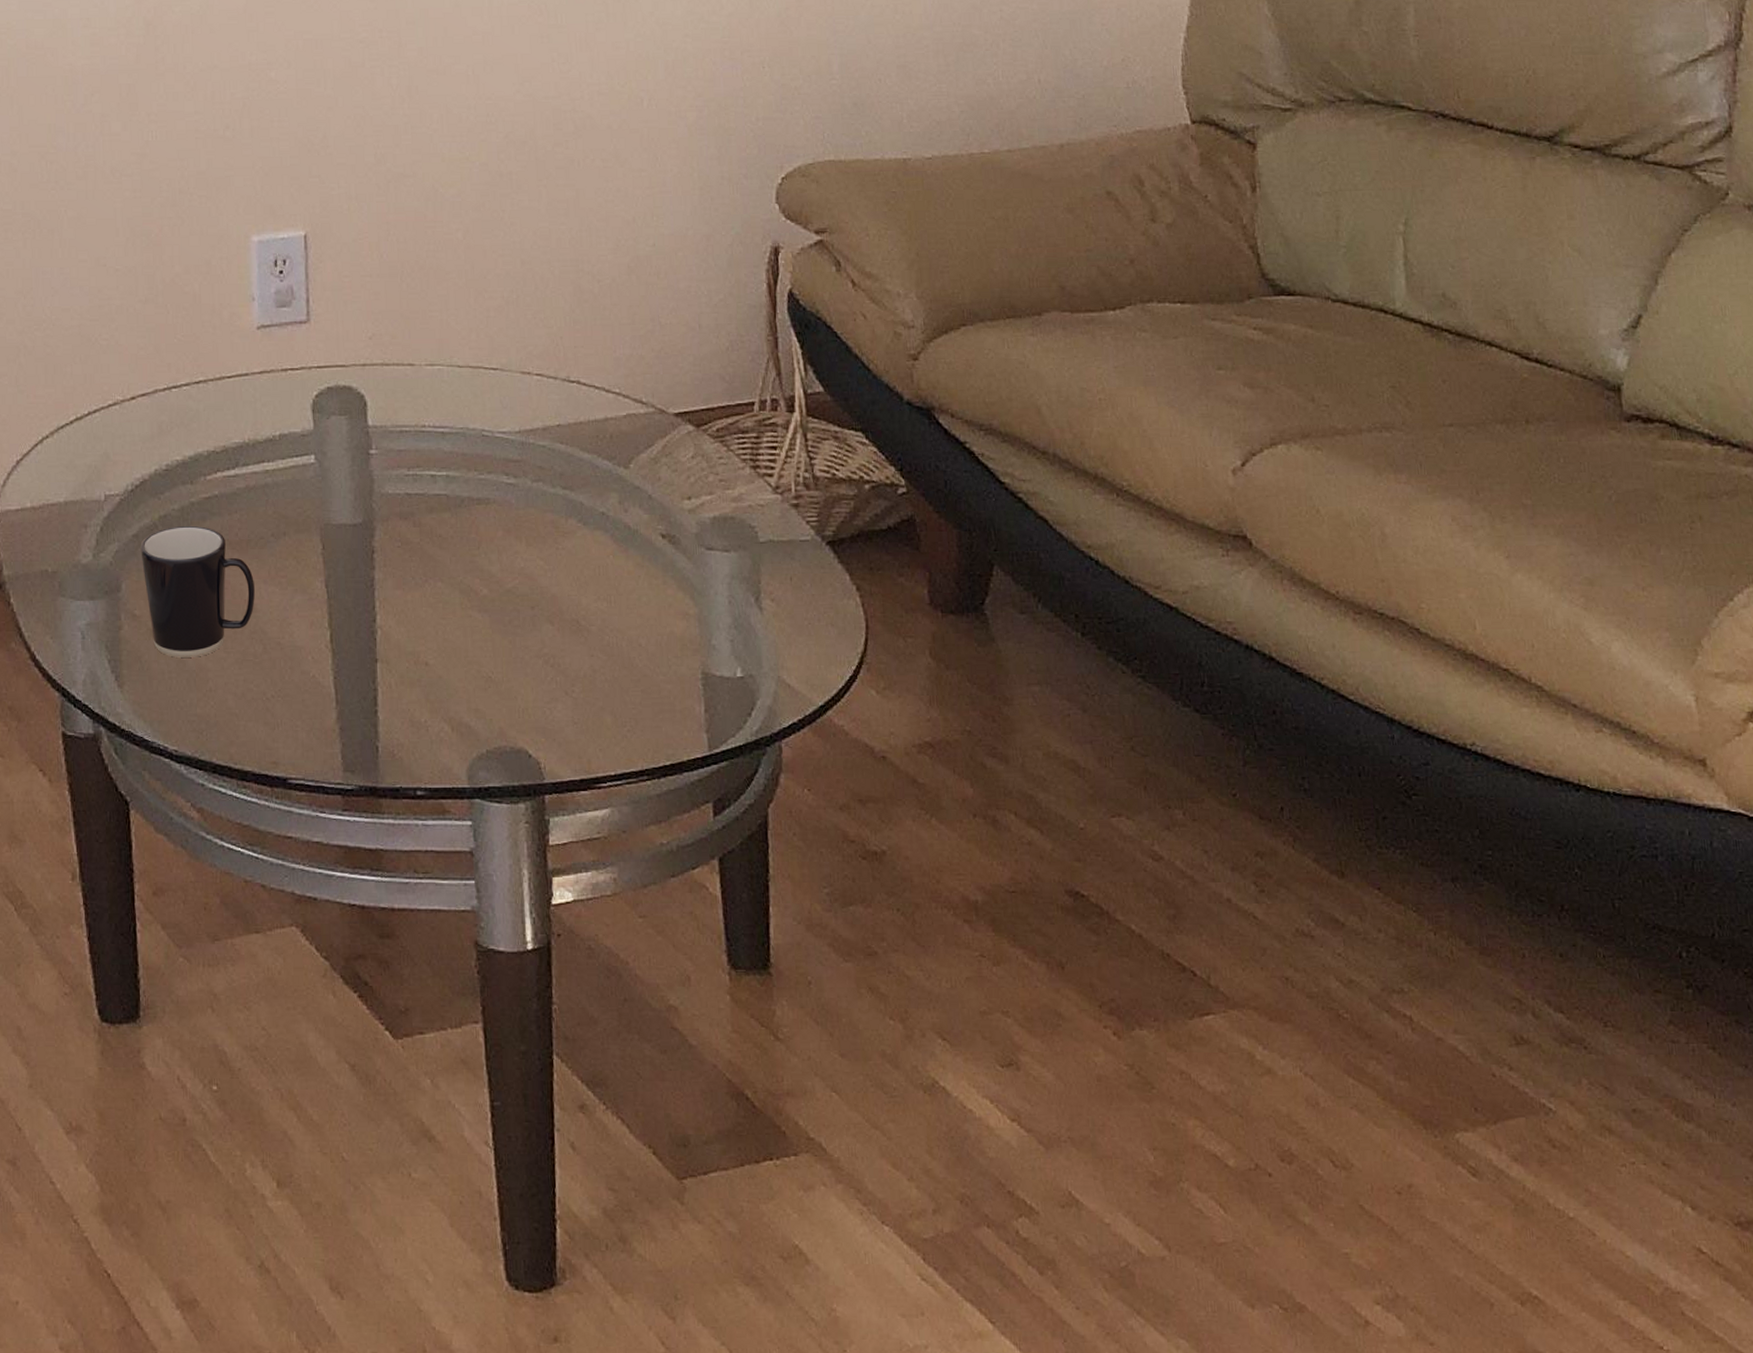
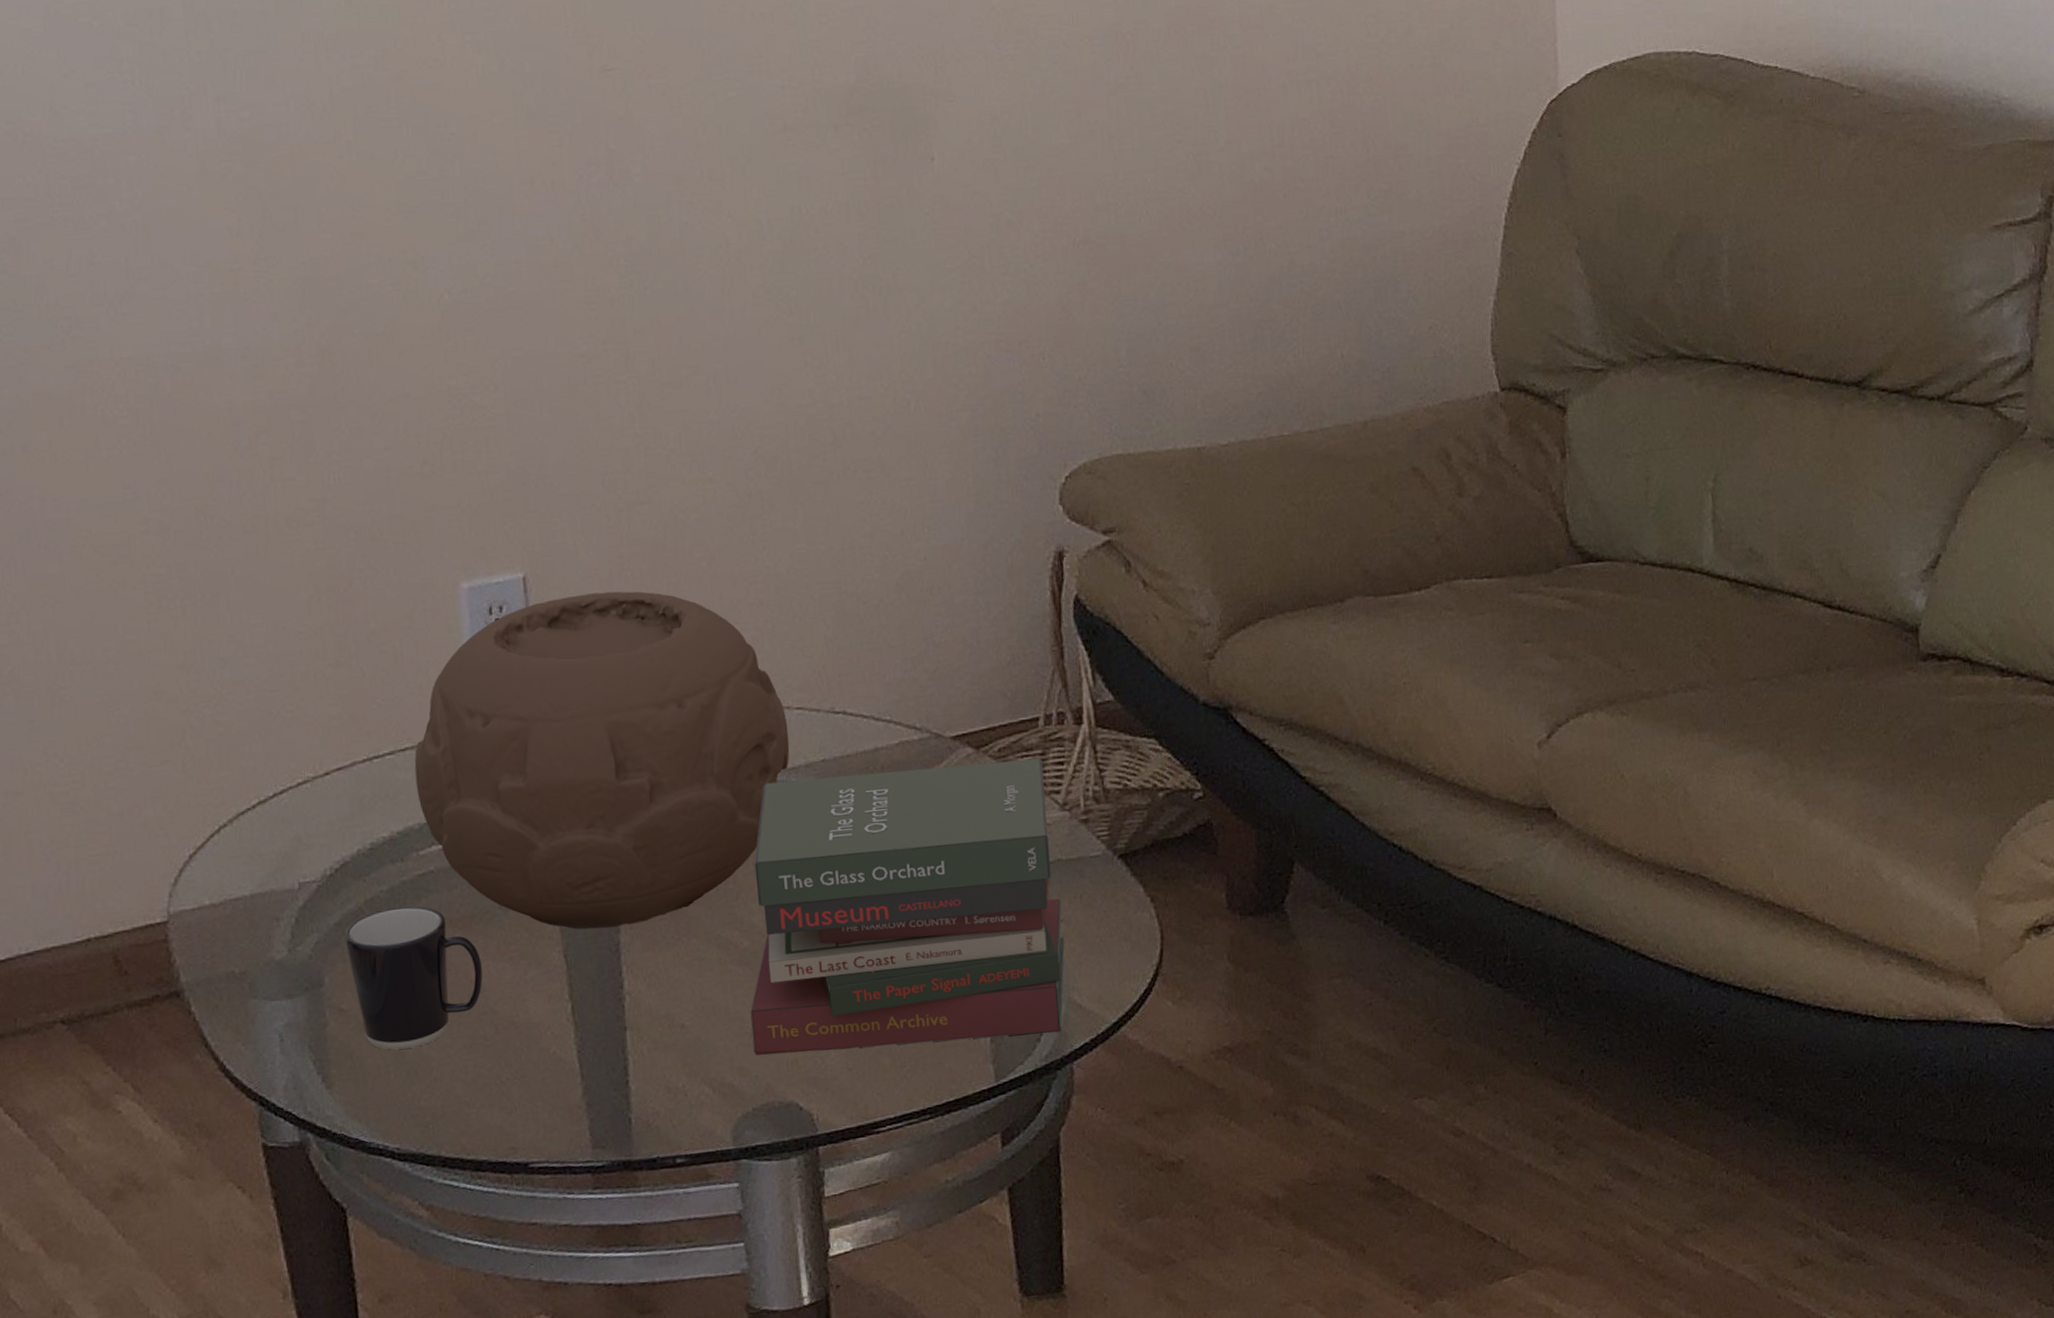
decorative bowl: none [206,254,529,563] -> present [414,591,790,930]
books: none [487,440,775,708] -> present [750,757,1065,1056]

